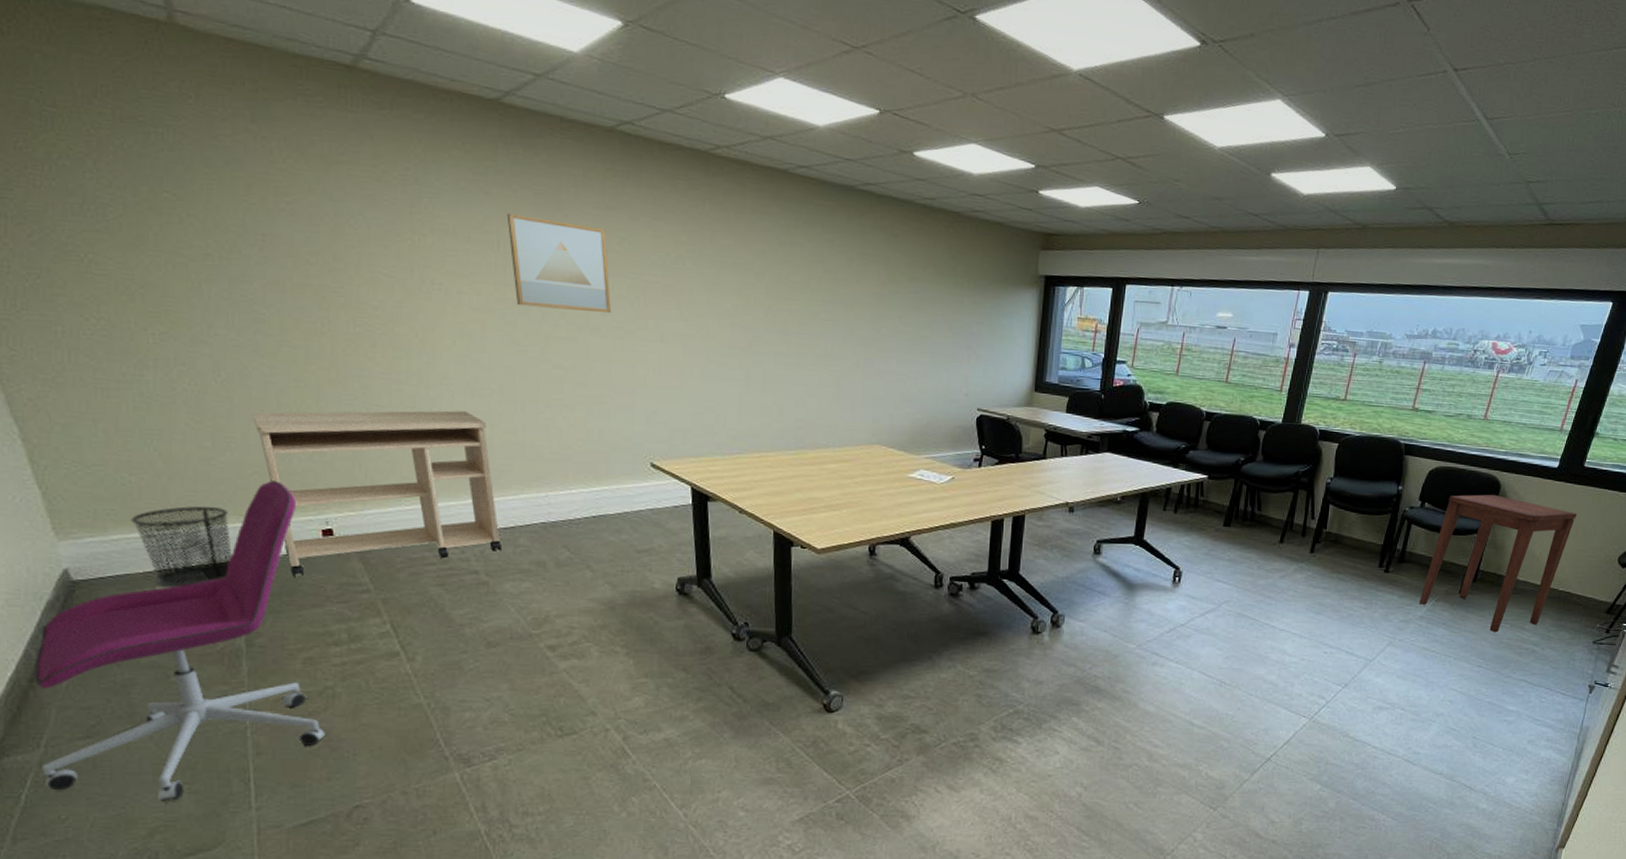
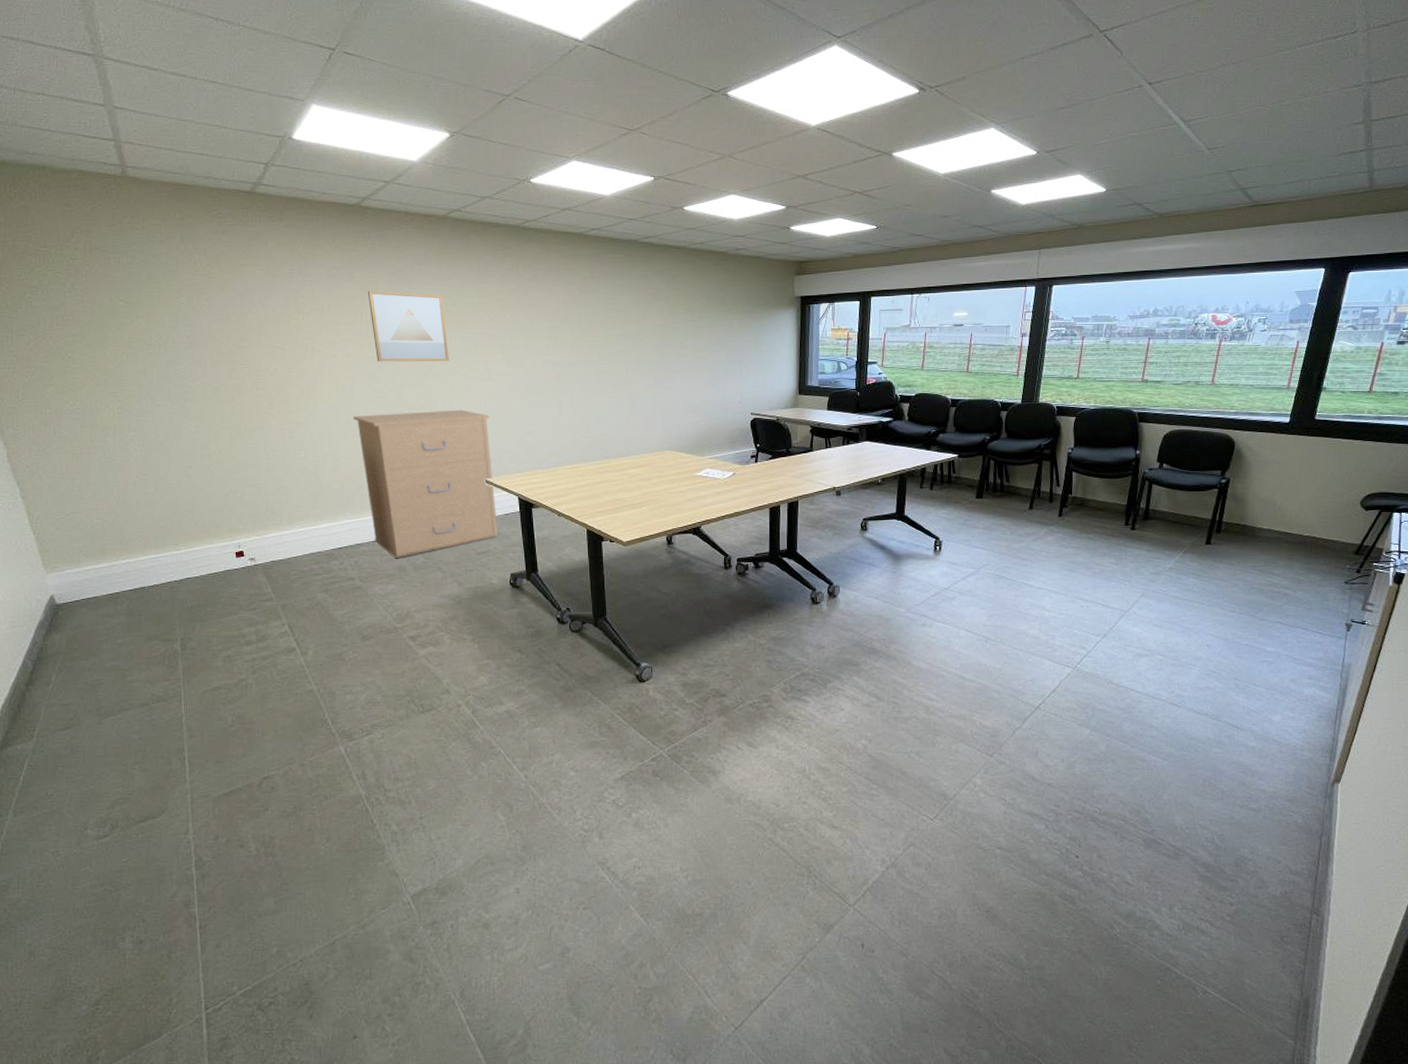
office chair: present [33,479,325,802] -> none [29,515,241,779]
waste bin: present [130,506,232,587] -> none [97,539,170,605]
desk: present [252,410,502,577] -> none [184,449,371,591]
filing cabinet: none [482,371,665,551] -> present [352,409,499,559]
side table: present [1420,494,1577,633] -> none [1168,452,1314,579]

